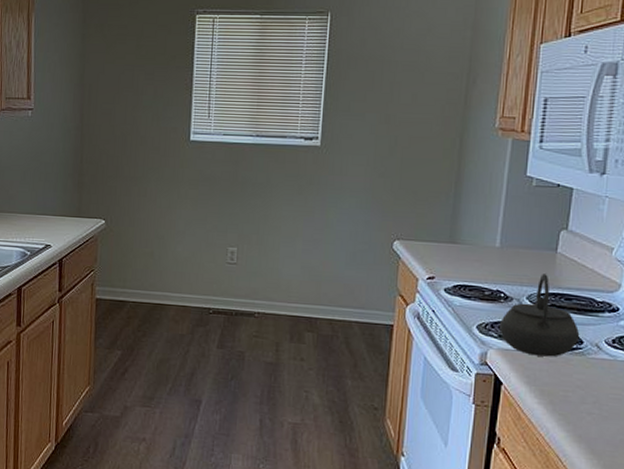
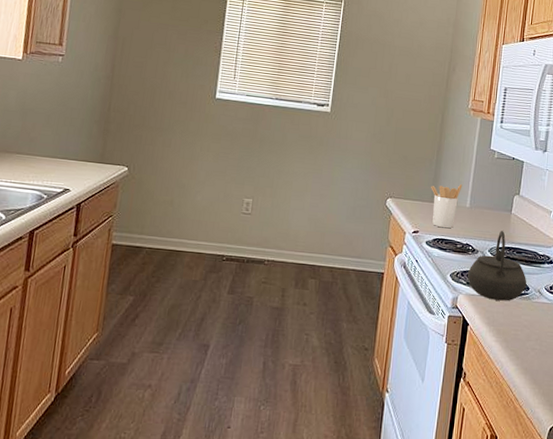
utensil holder: none [448,220,490,273] -> present [431,184,463,229]

